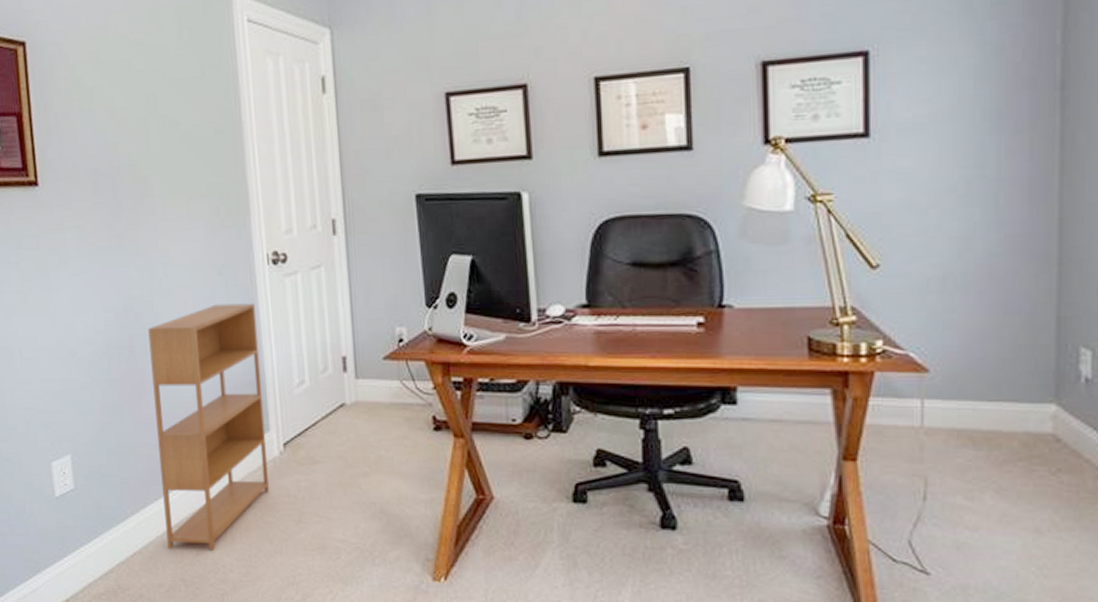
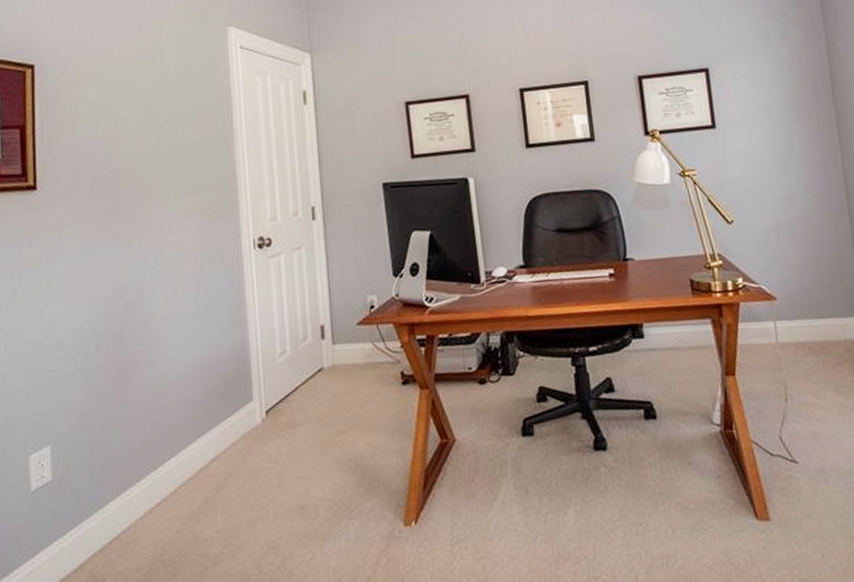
bookshelf: present [148,303,270,551] -> none [138,284,252,530]

